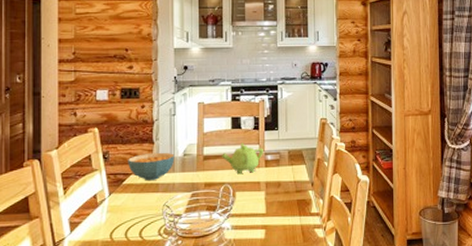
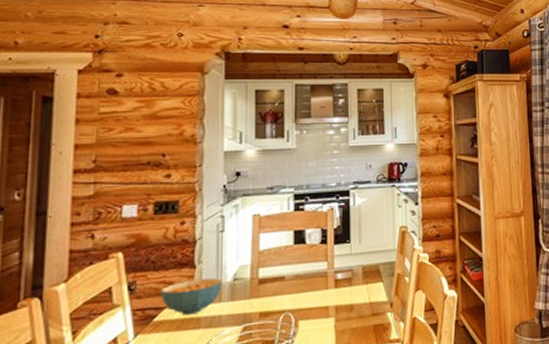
teapot: present [221,142,263,173] -> none [280,260,332,298]

